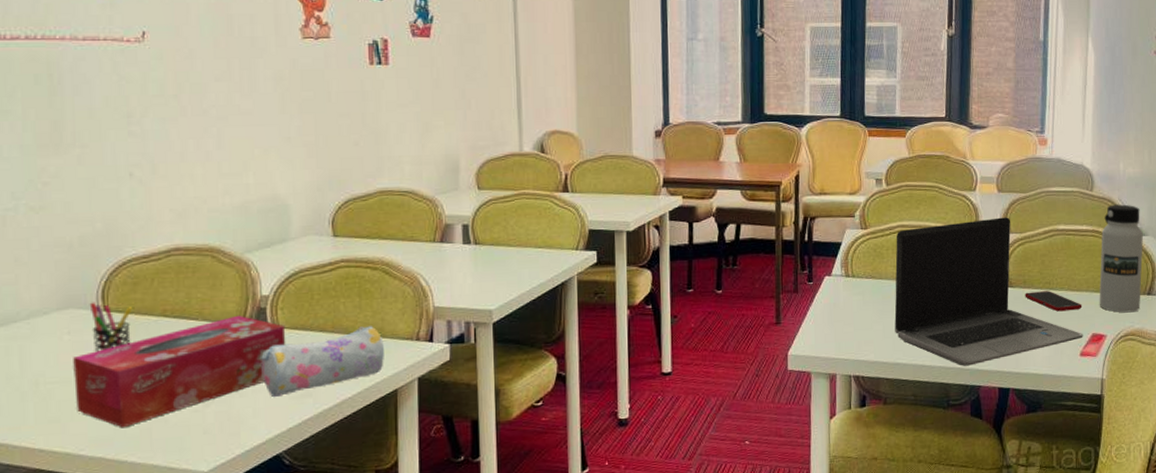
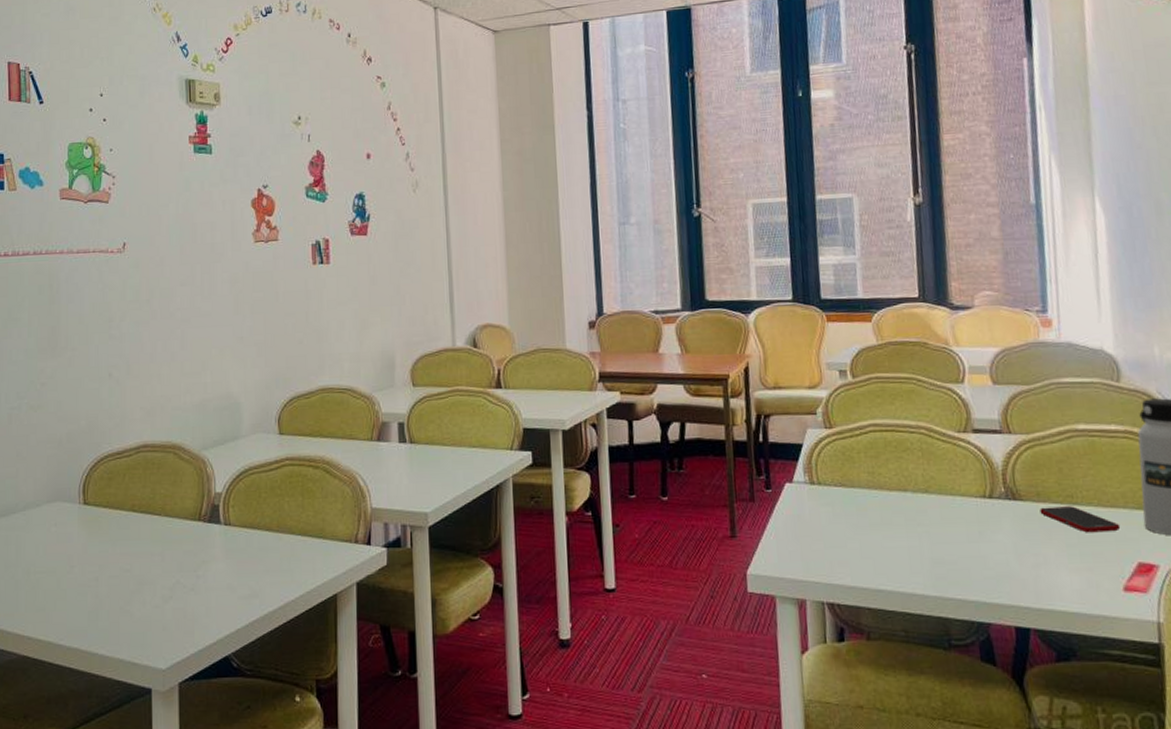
tissue box: present [73,315,286,428] -> none [58,511,236,620]
pen holder: present [89,302,133,352] -> none [72,495,108,544]
pencil case: present [261,326,384,398] -> none [214,526,325,597]
laptop computer: present [894,217,1083,366] -> none [868,414,1126,597]

